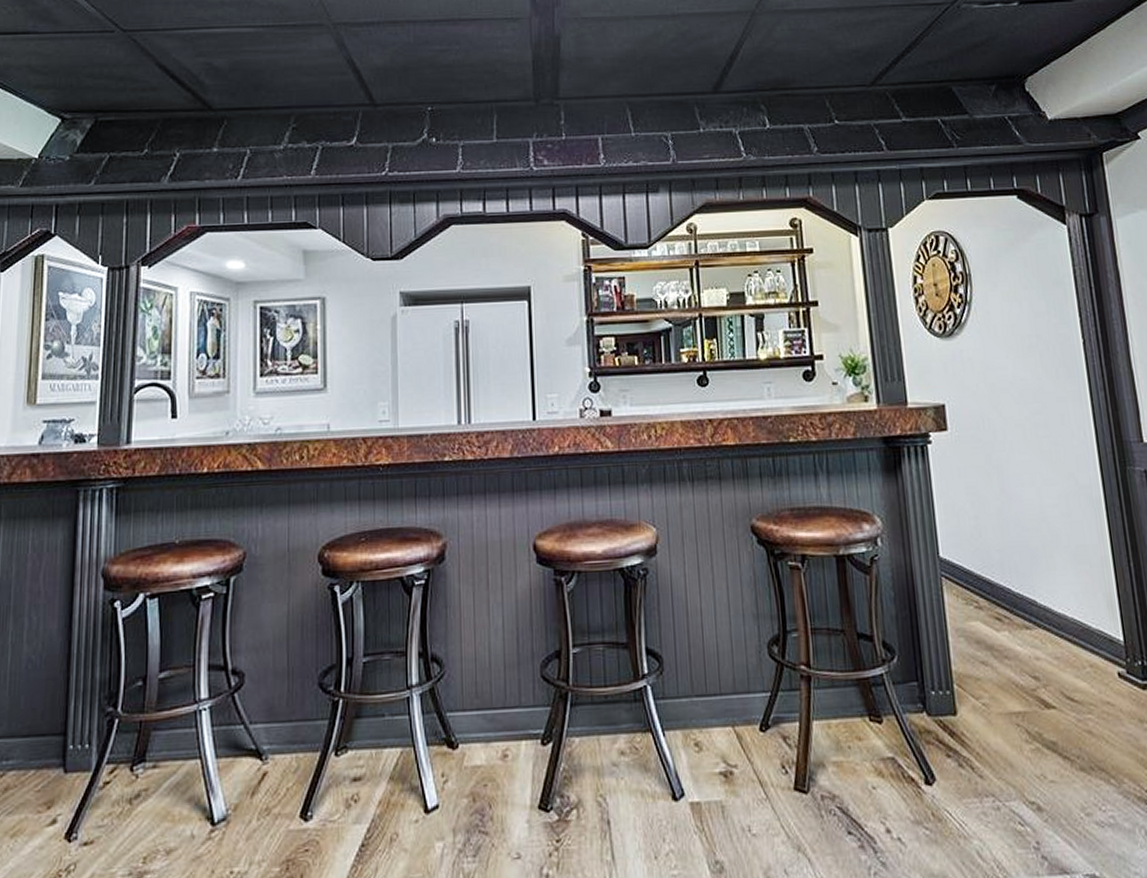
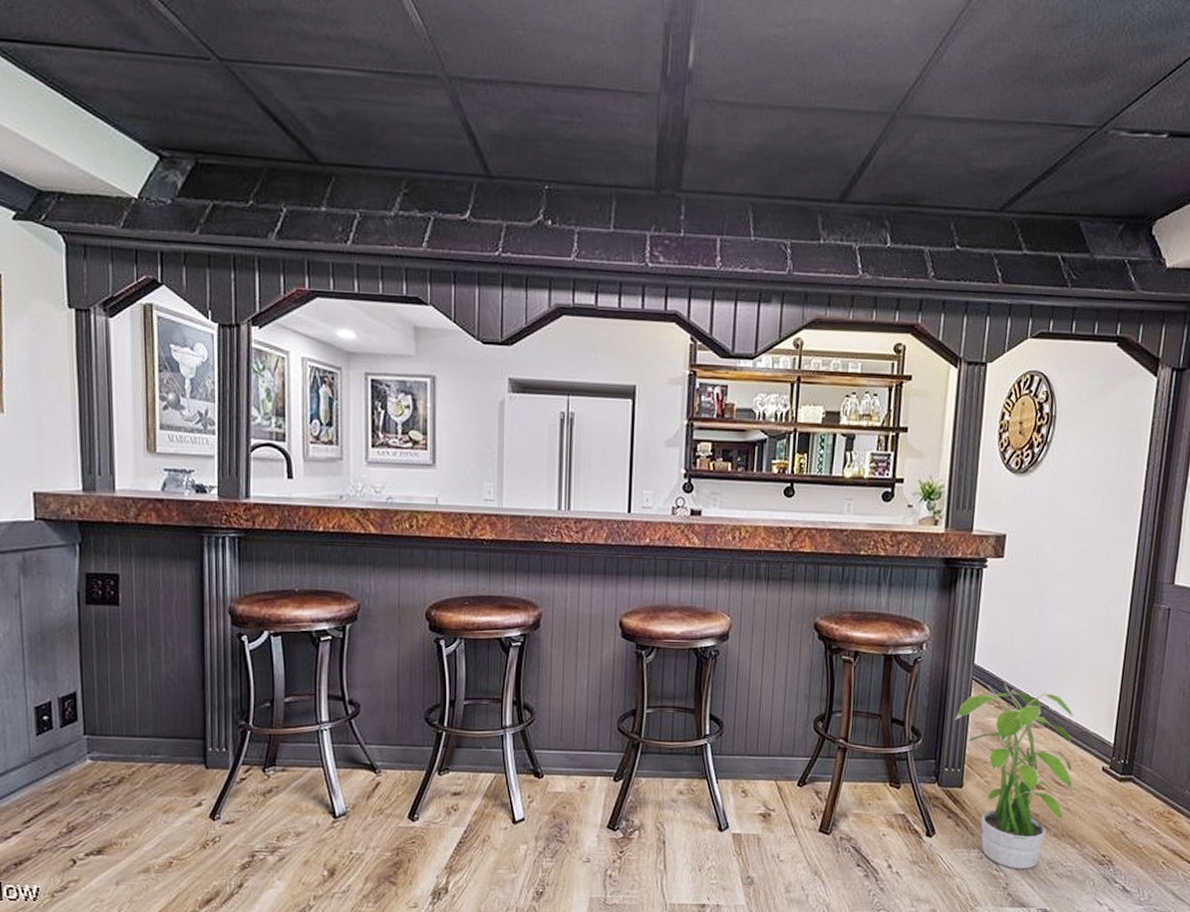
potted plant: none [930,577,1090,821] -> present [955,683,1074,870]

